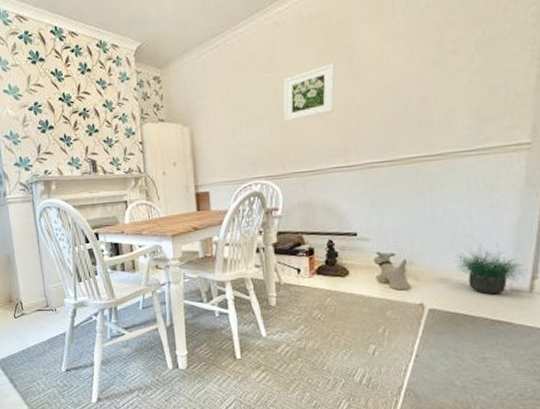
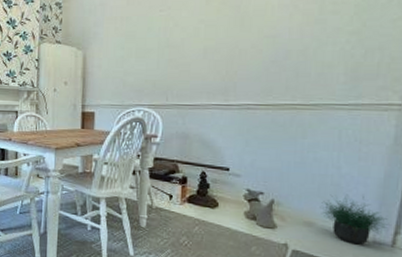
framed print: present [283,63,335,122] -> none [171,9,223,58]

